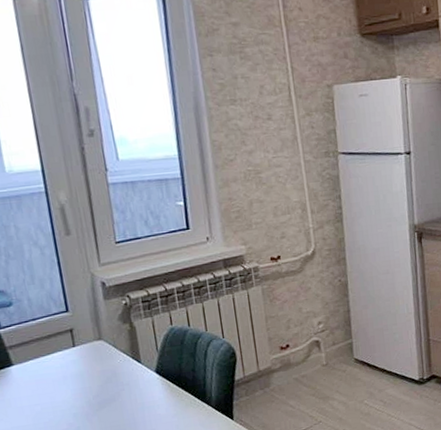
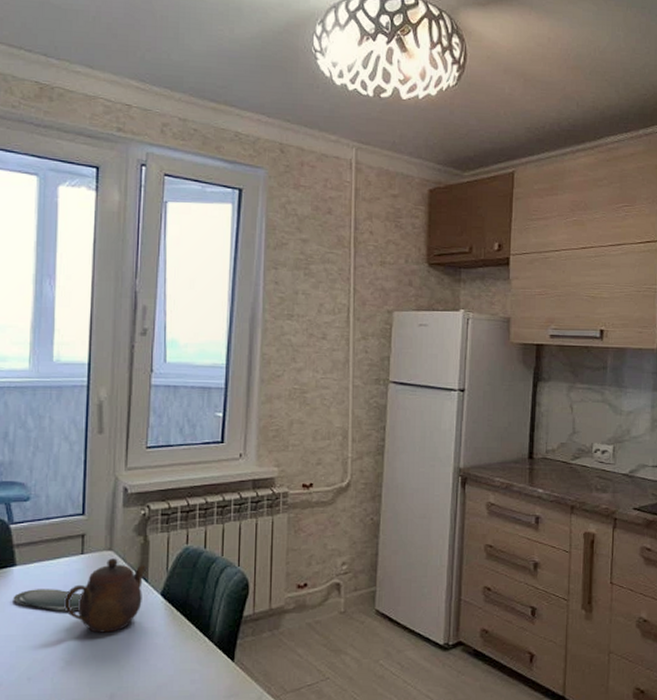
oval tray: none [16,380,81,400] -> present [13,589,82,612]
teapot: none [65,346,140,413] -> present [63,558,146,633]

